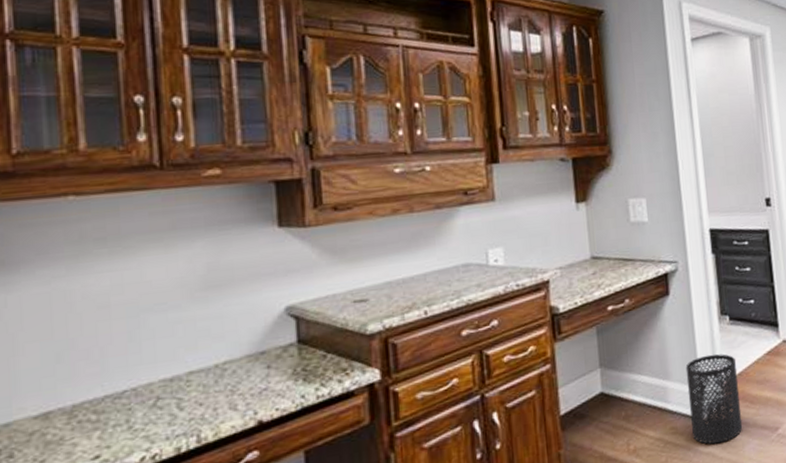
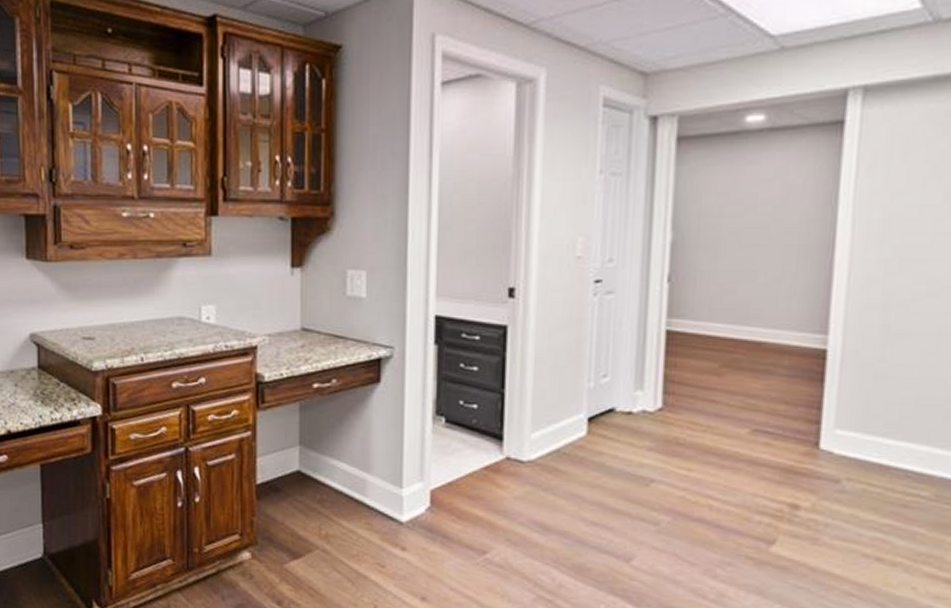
trash can: present [685,354,743,444] -> none [387,455,448,552]

